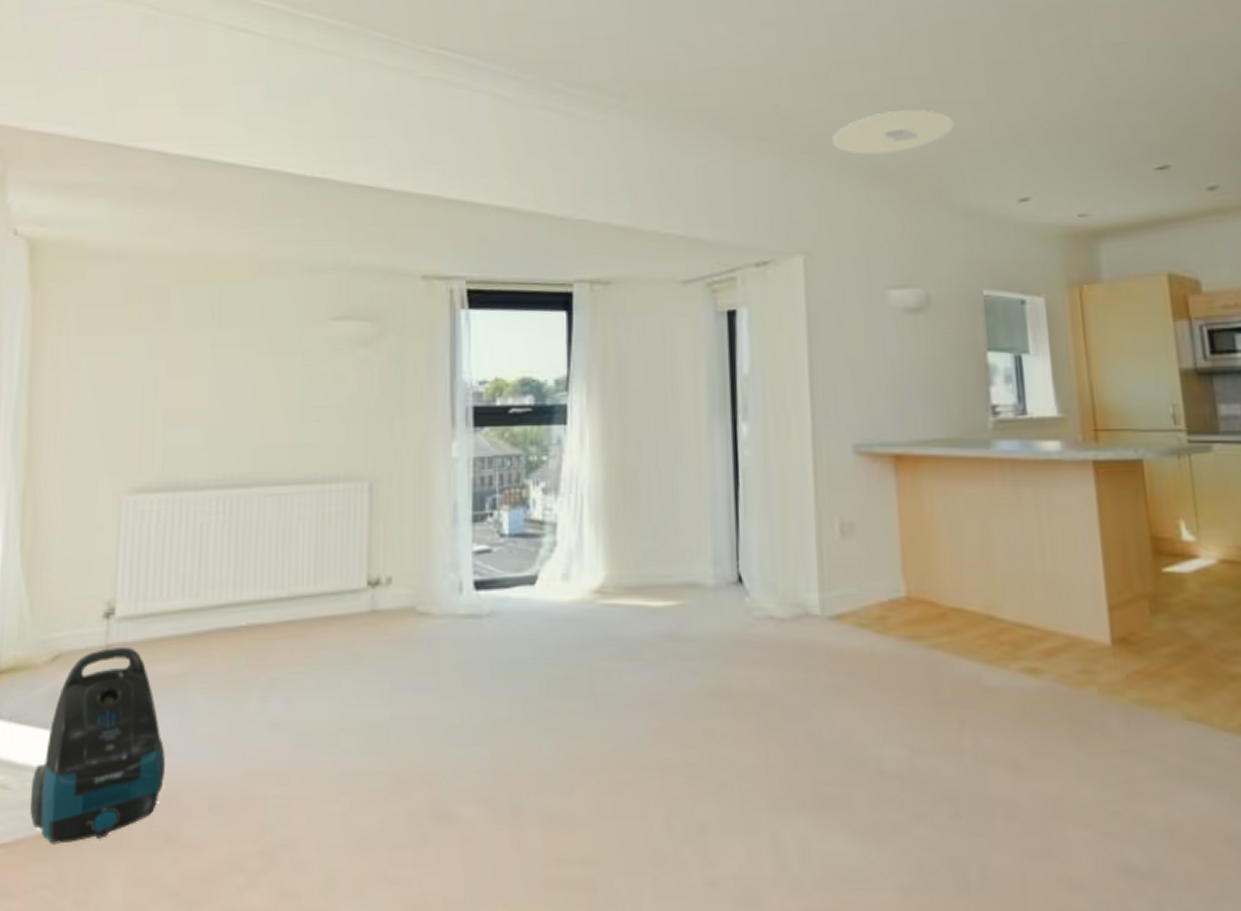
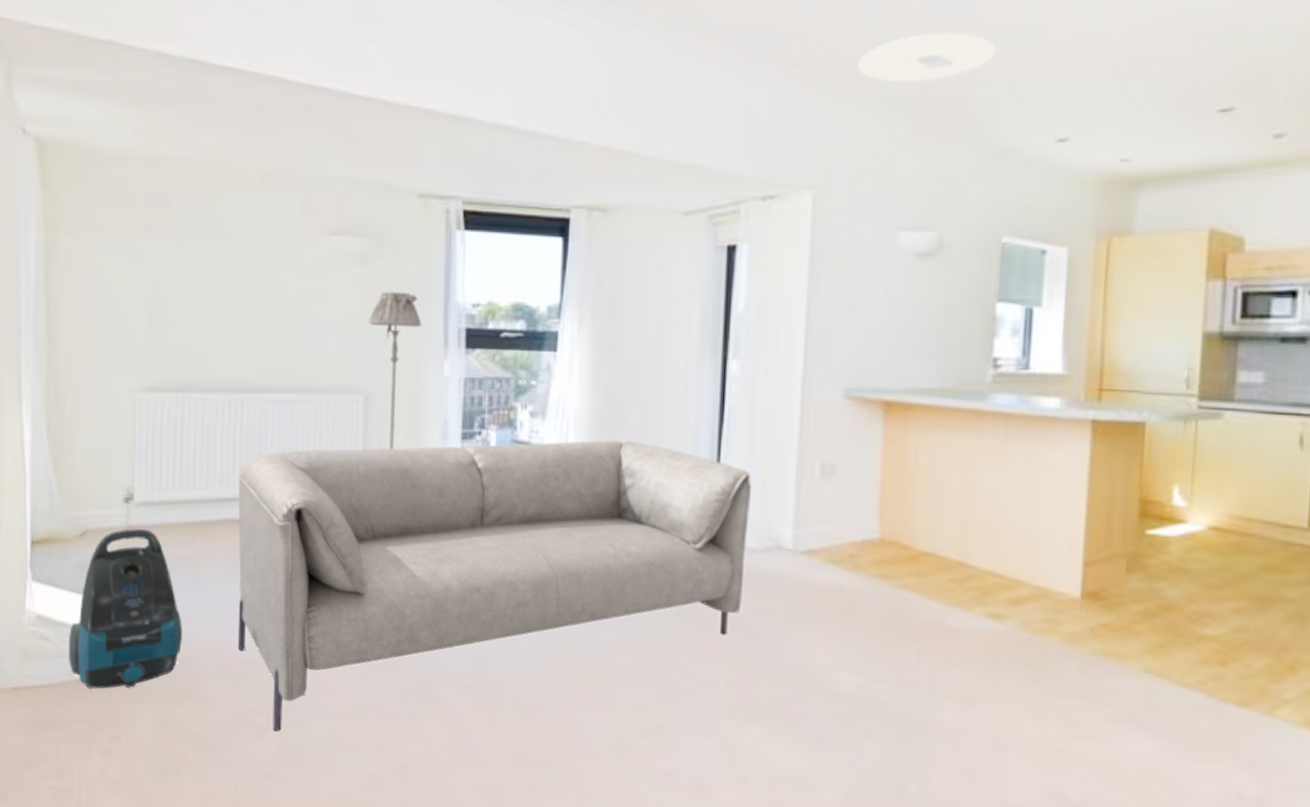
sofa: none [228,511,775,877] -> present [237,440,752,732]
floor lamp: none [373,373,428,539] -> present [369,291,422,450]

